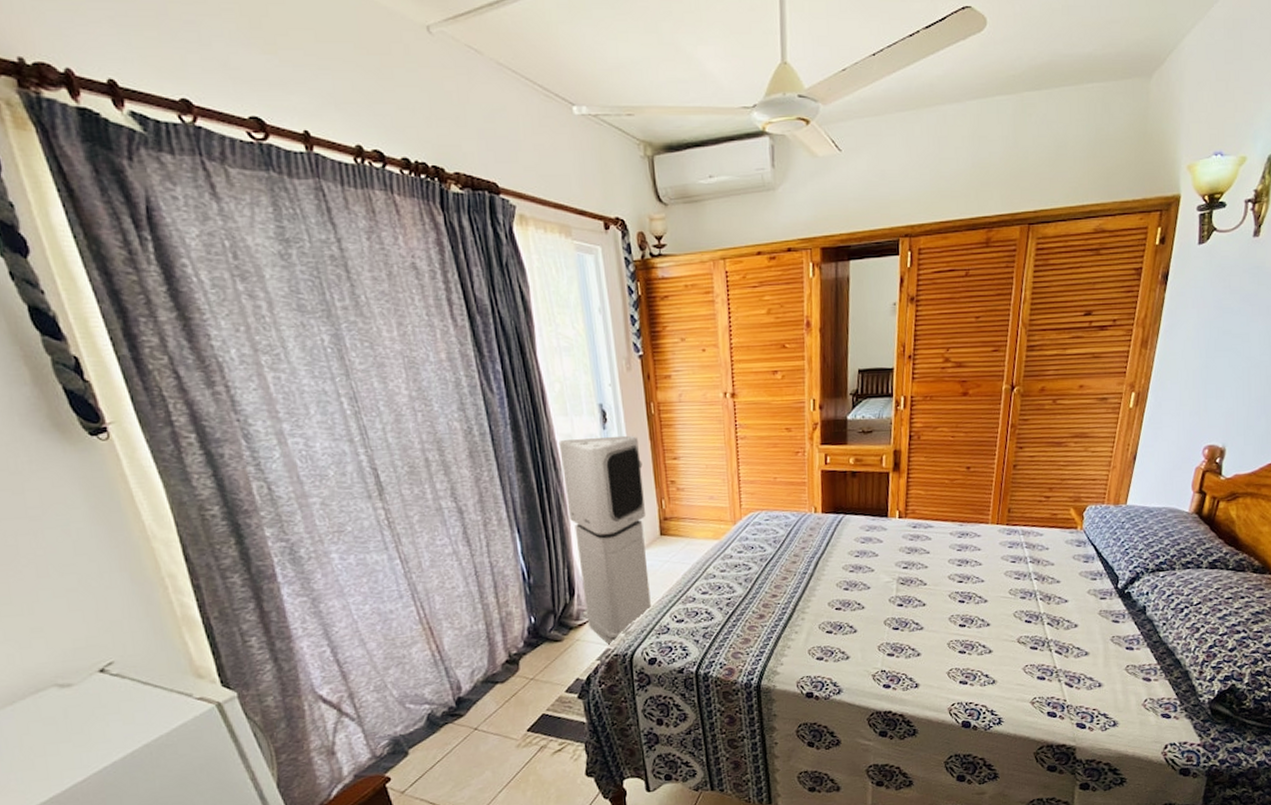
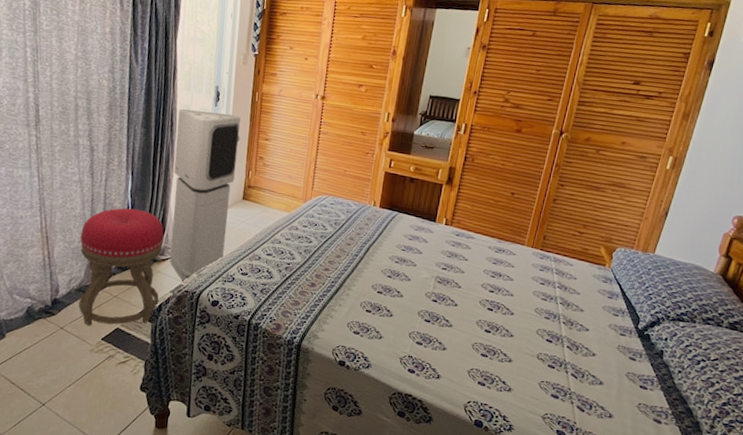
stool: none [471,572,586,720] -> present [78,208,164,327]

